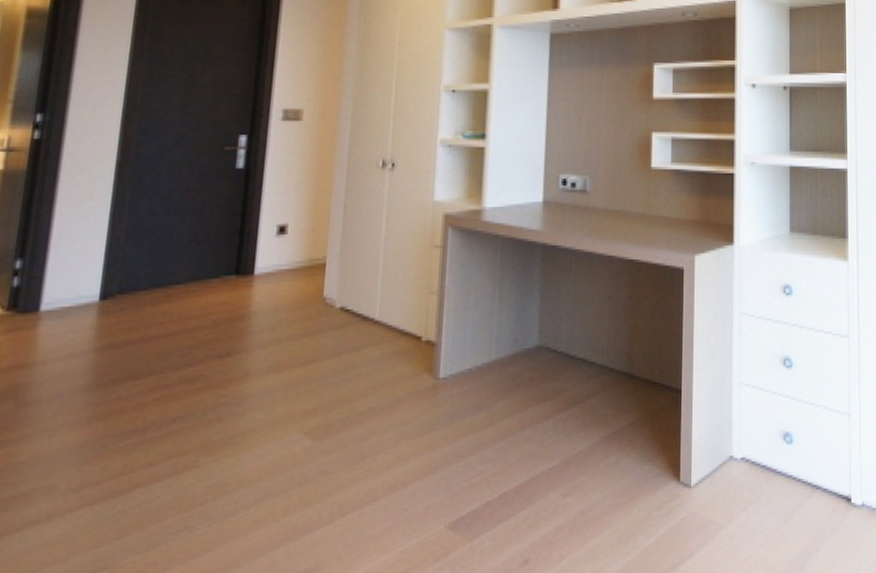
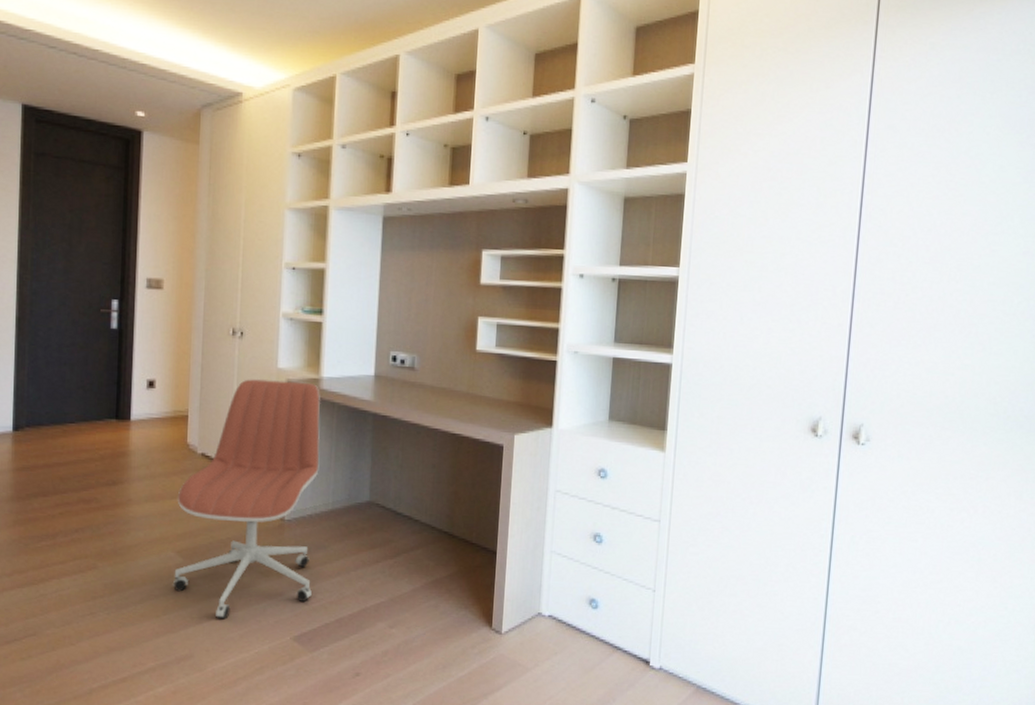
office chair: none [296,215,483,514] -> present [172,379,321,620]

